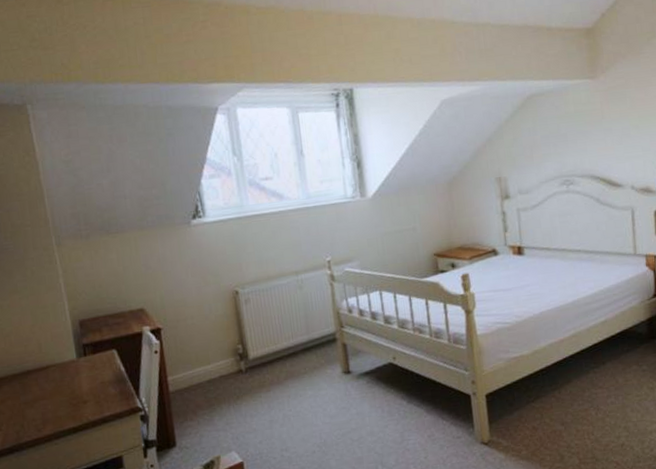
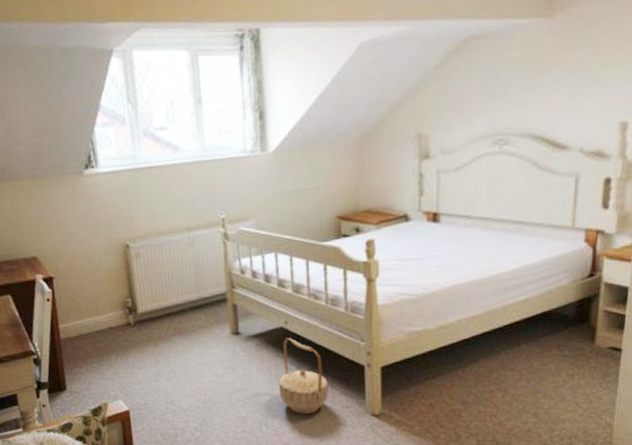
basket: none [391,372,440,449] -> present [278,337,328,414]

